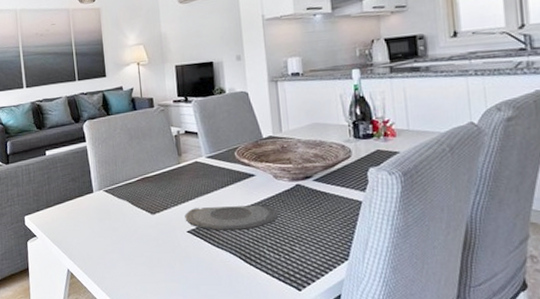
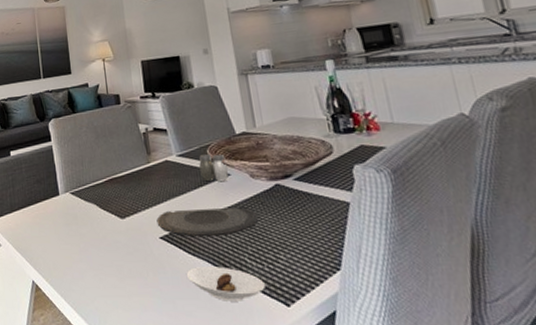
saucer: none [210,257,280,287] -> present [186,266,265,301]
salt and pepper shaker: none [227,156,253,181] -> present [199,154,229,181]

